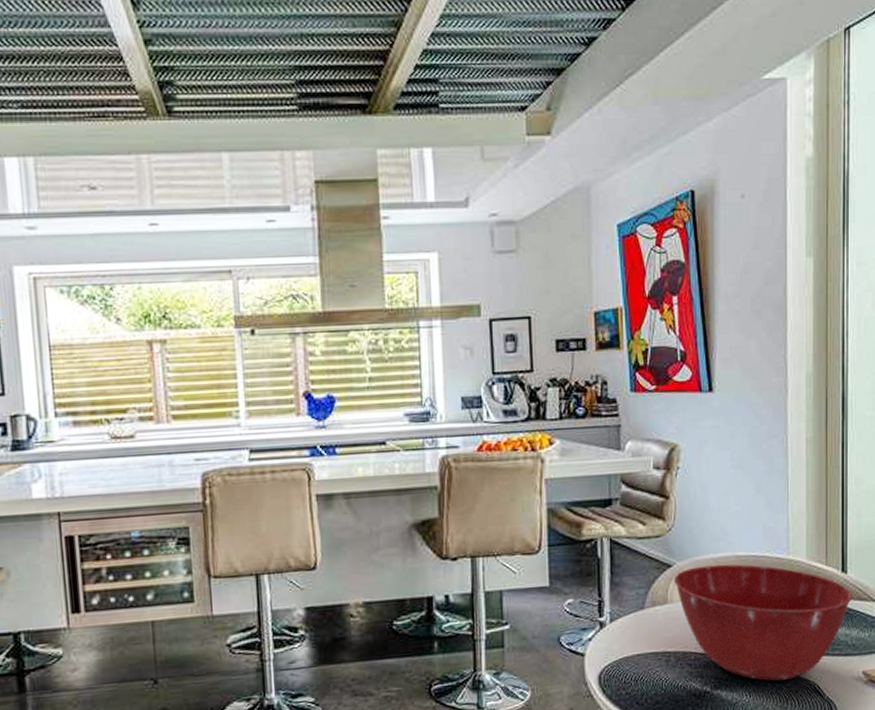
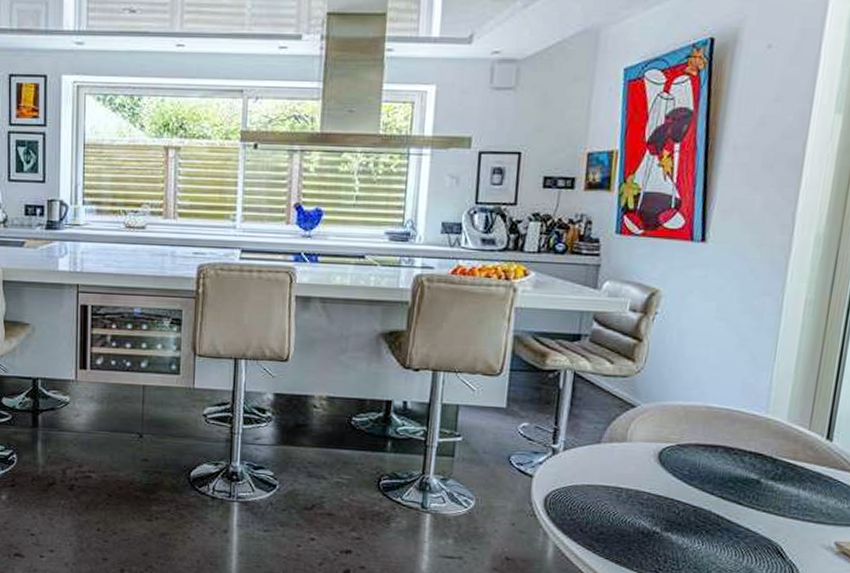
mixing bowl: present [673,564,852,681] -> none [635,411,835,536]

